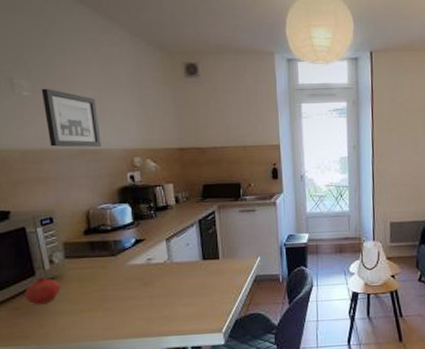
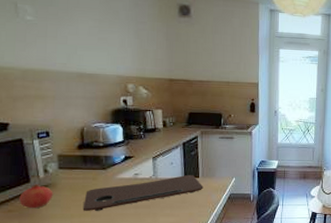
wall art: present [41,88,101,147] -> none [44,14,98,72]
cutting board: none [93,255,225,305] -> present [82,174,204,211]

